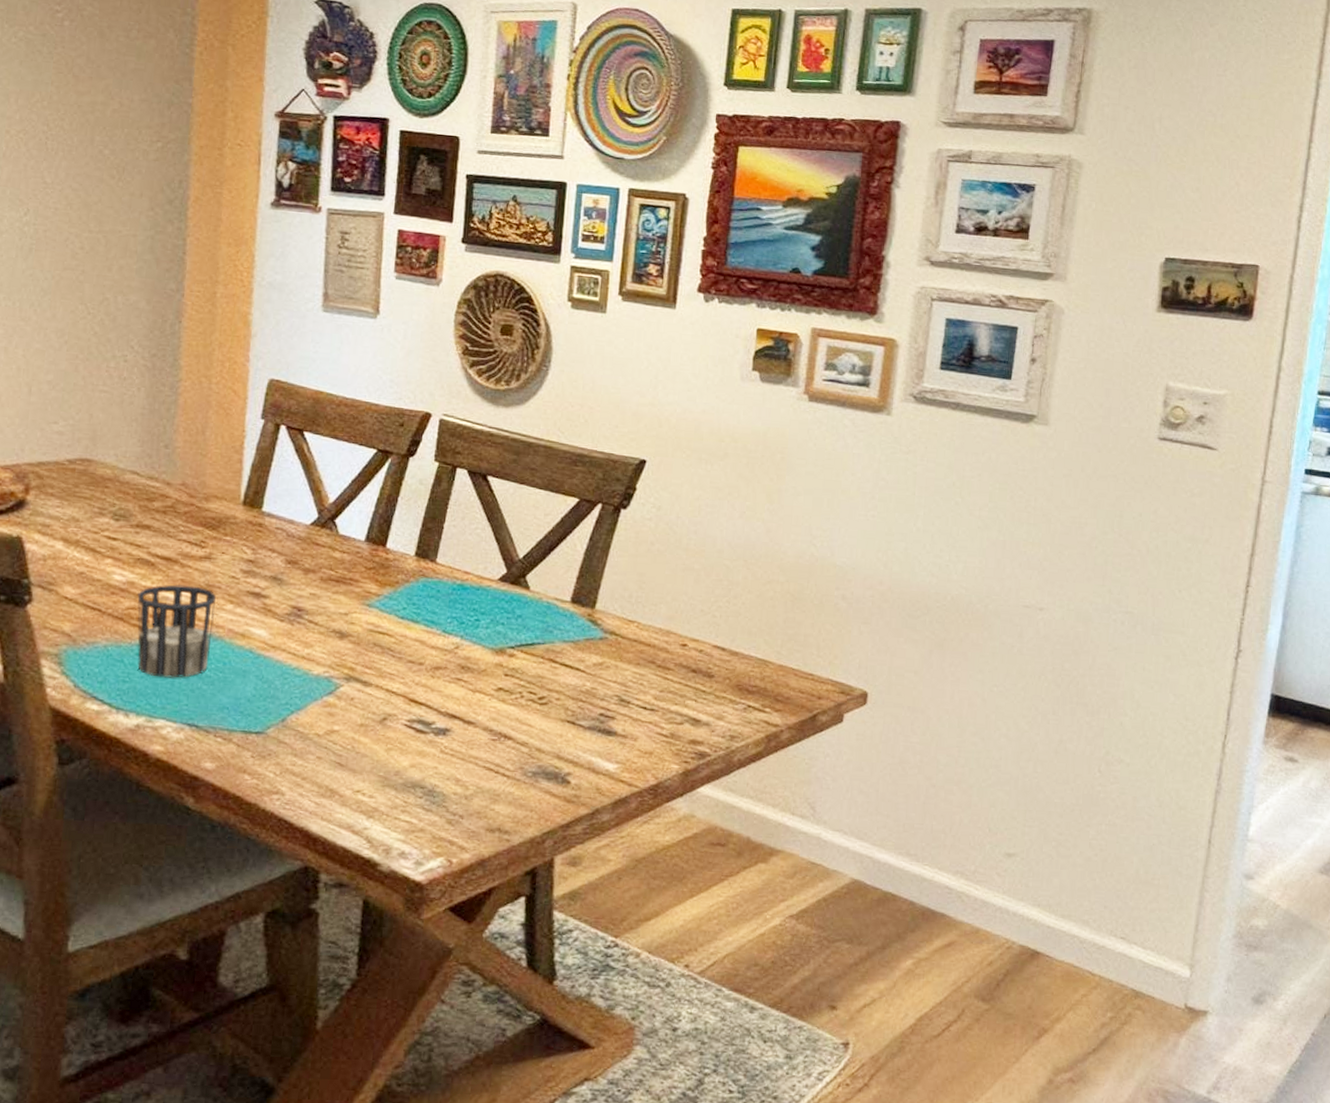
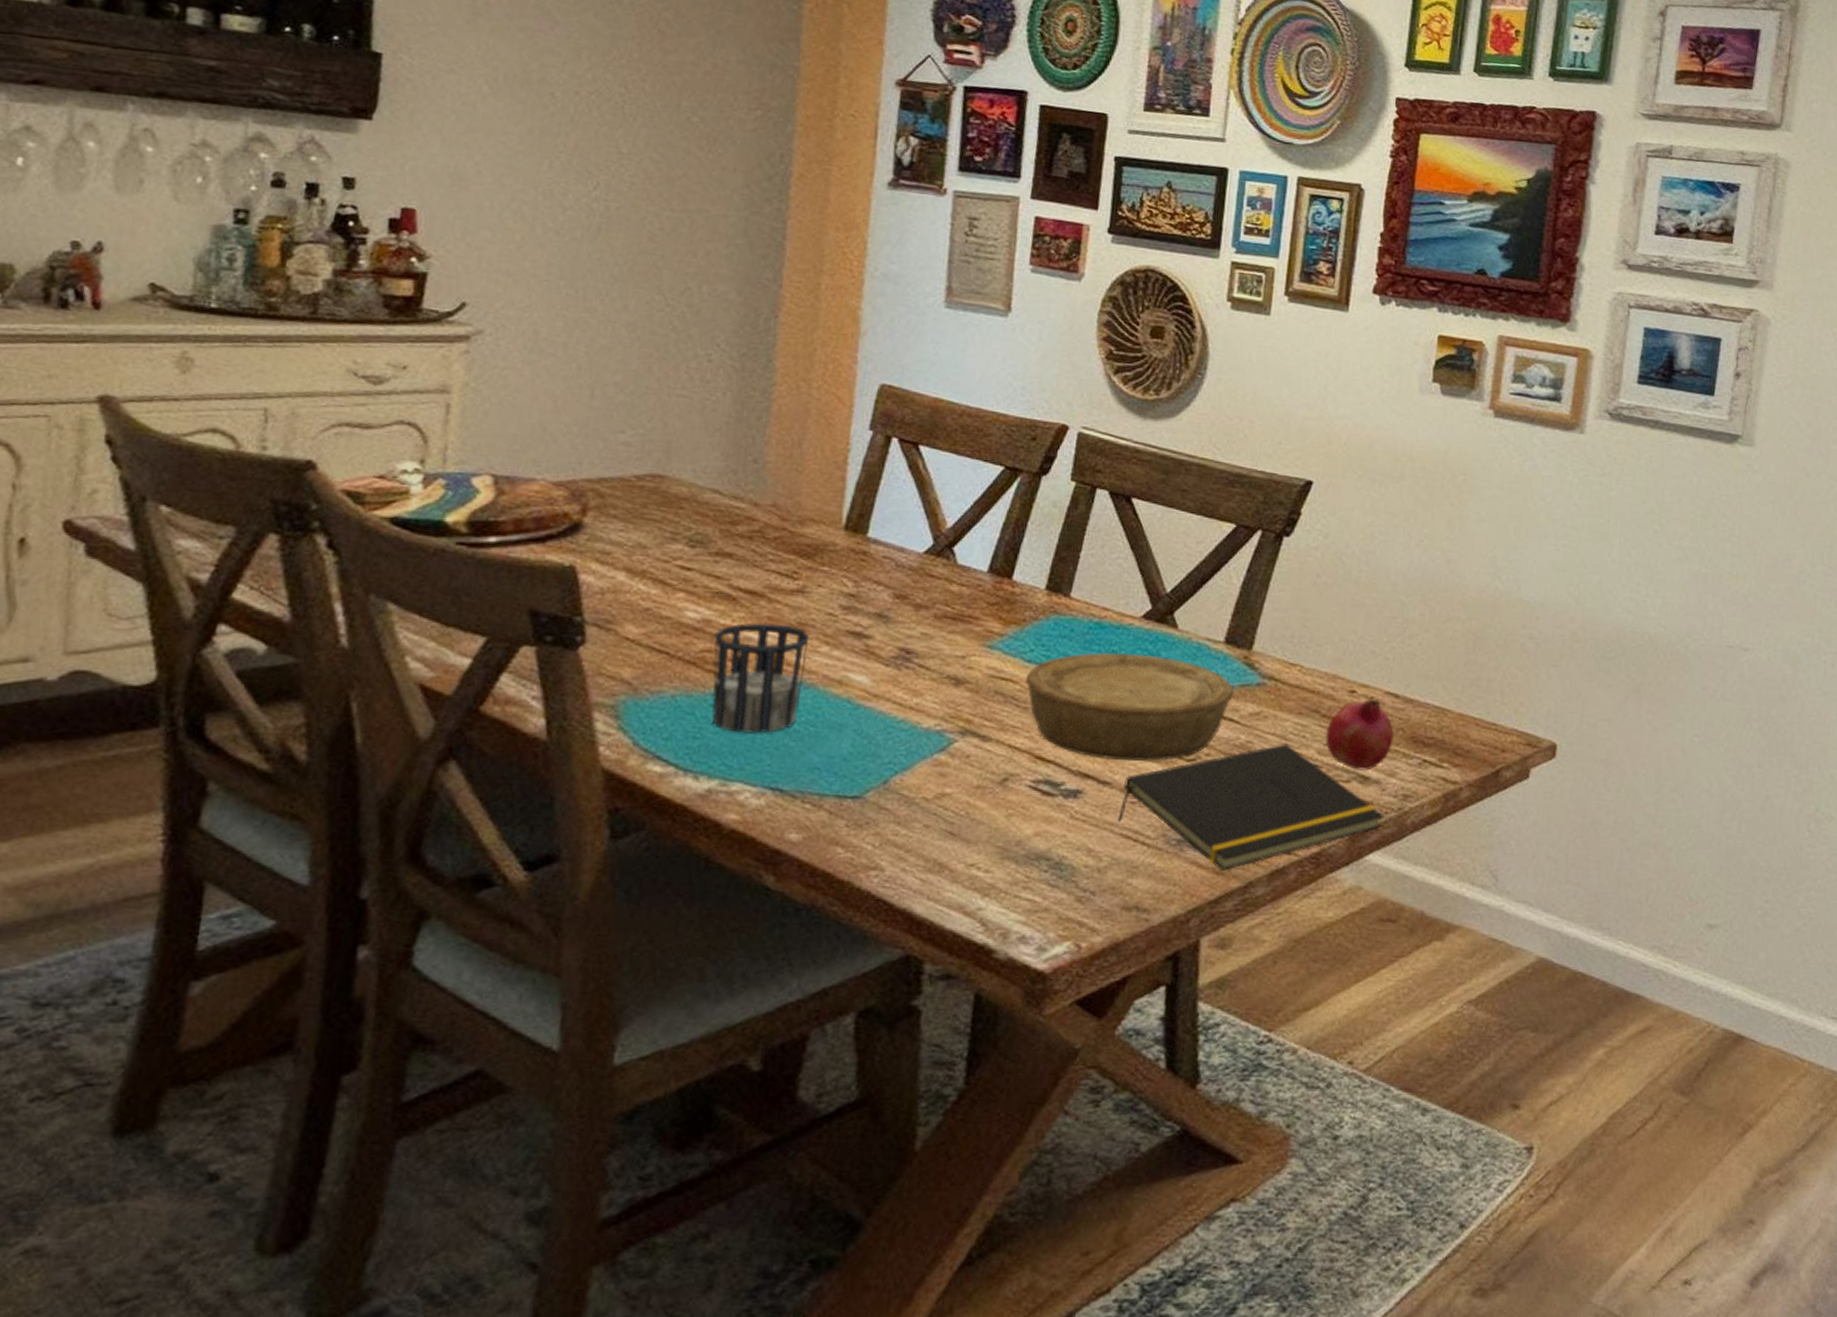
bowl: none [399,610,580,705] -> present [1025,653,1235,762]
notepad: none [480,690,714,800] -> present [1116,744,1385,872]
fruit: none [660,652,722,714] -> present [1324,699,1394,771]

